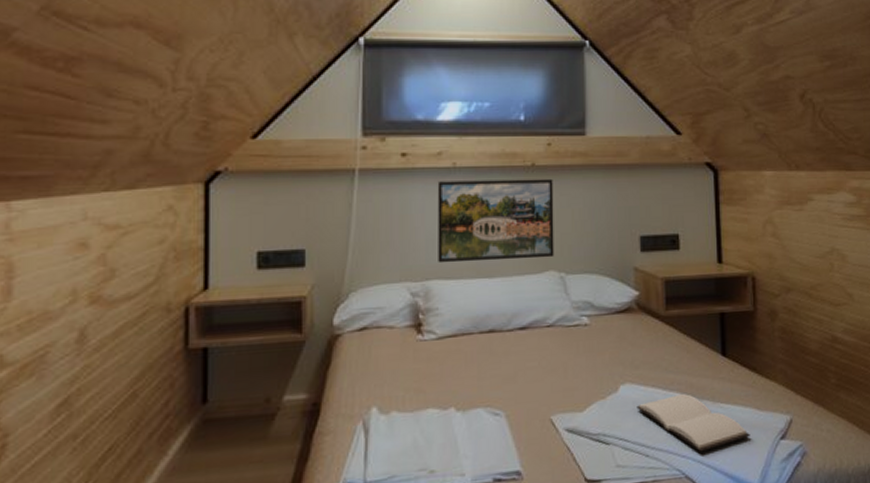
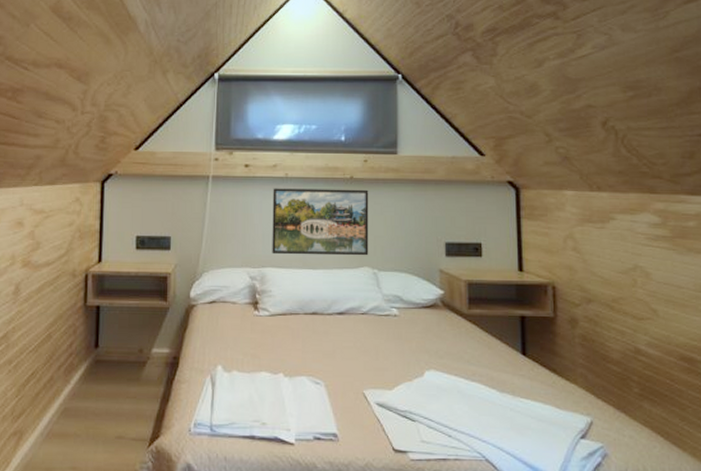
book: present [636,394,750,452] -> none [440,385,550,440]

